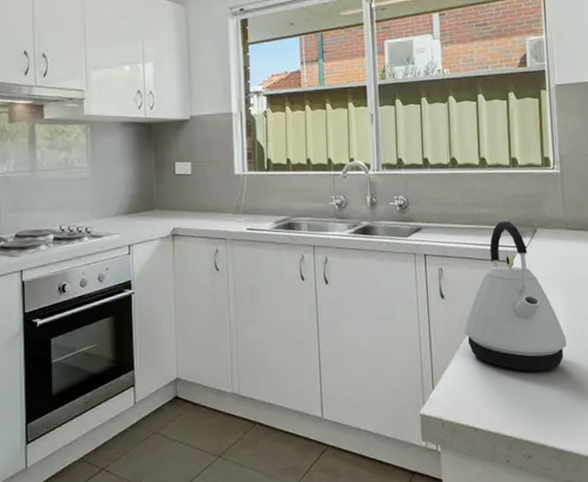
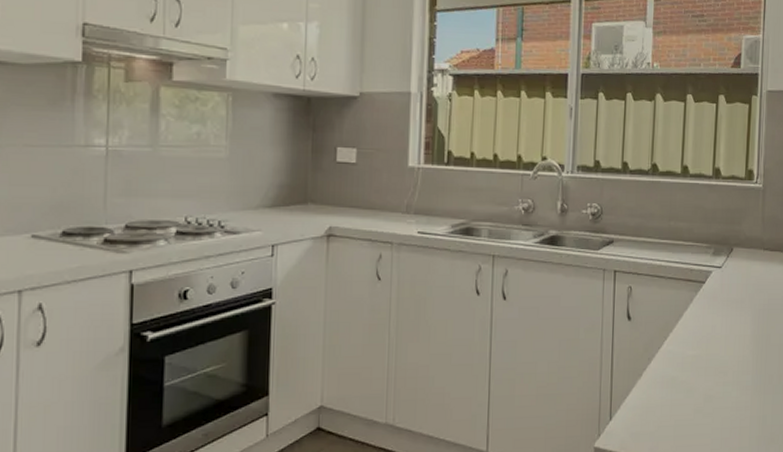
kettle: present [464,221,566,371] -> none [648,238,751,401]

